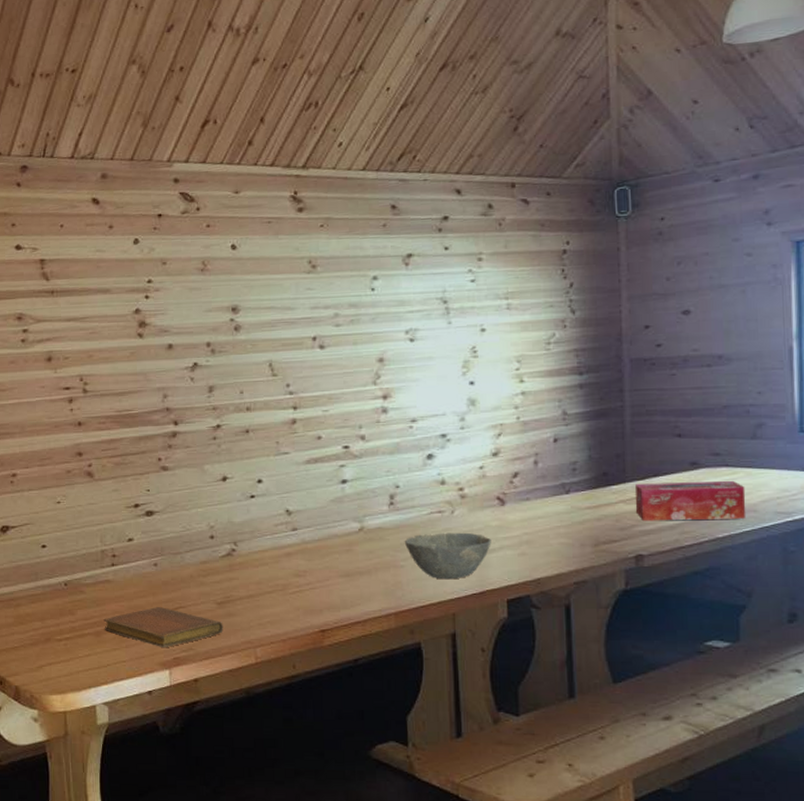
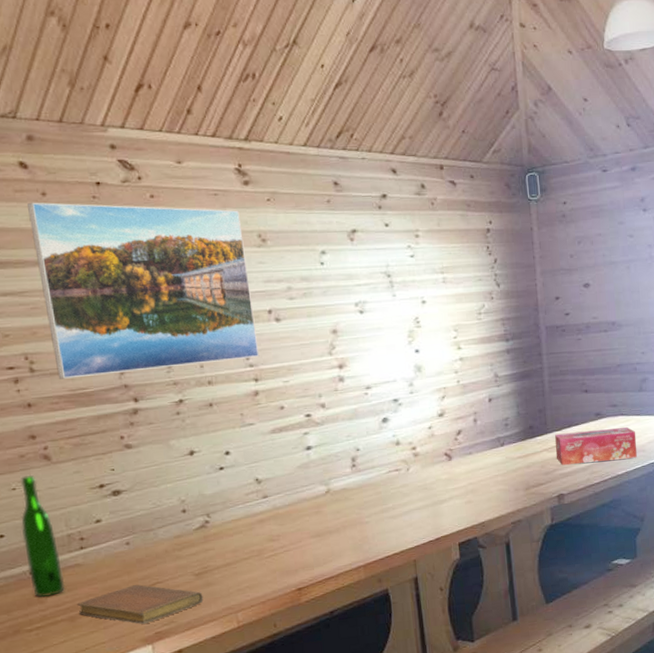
wine bottle: none [61,490,95,610] -> present [20,474,66,598]
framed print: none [96,234,300,400] -> present [27,202,260,379]
bowl: present [404,532,491,580] -> none [367,487,443,531]

